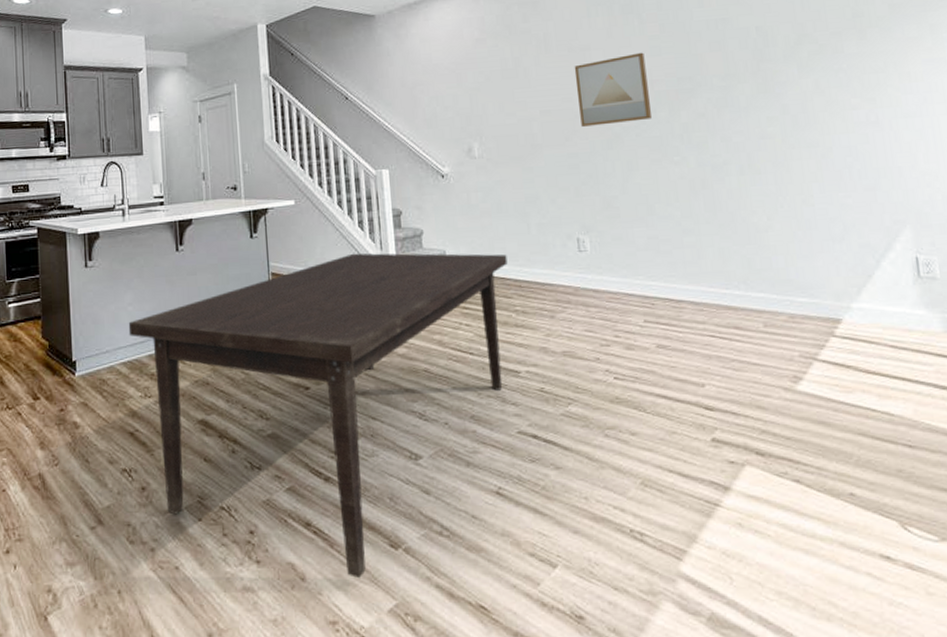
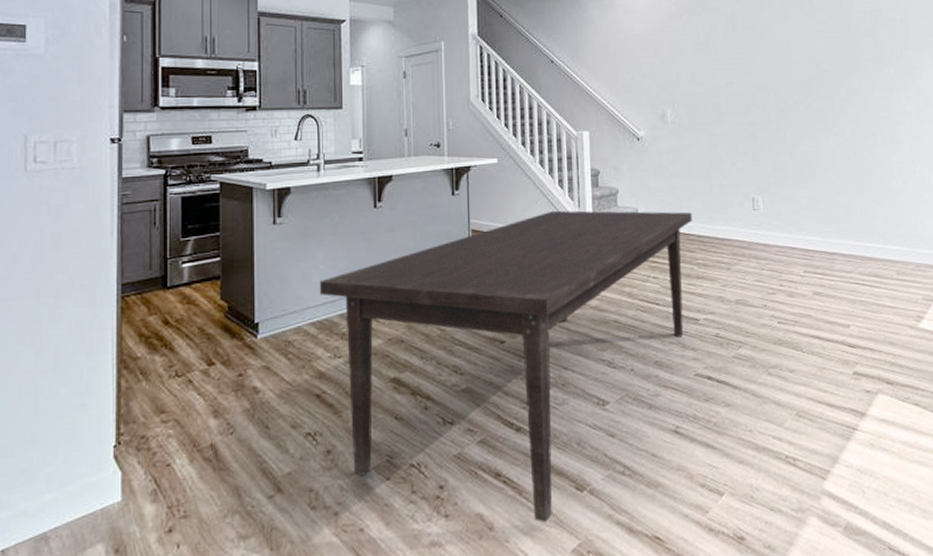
wall art: present [574,52,653,127] -> none [756,35,818,98]

